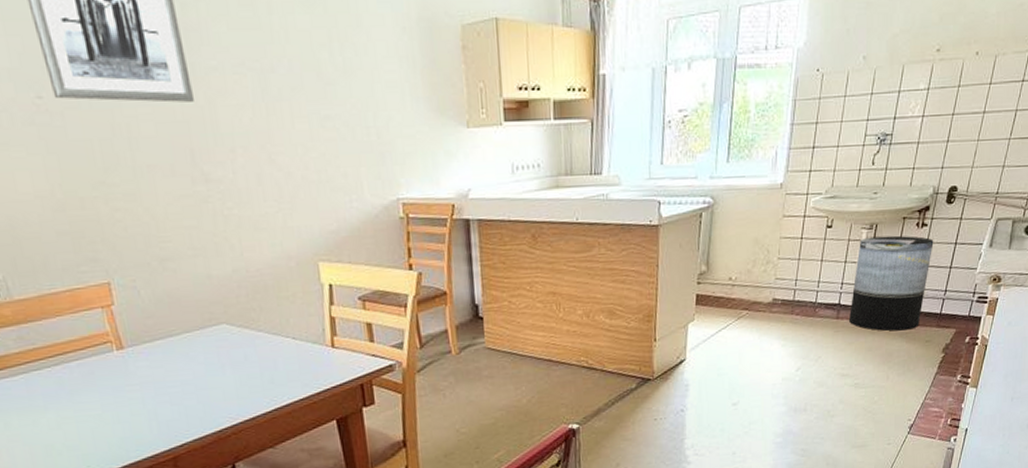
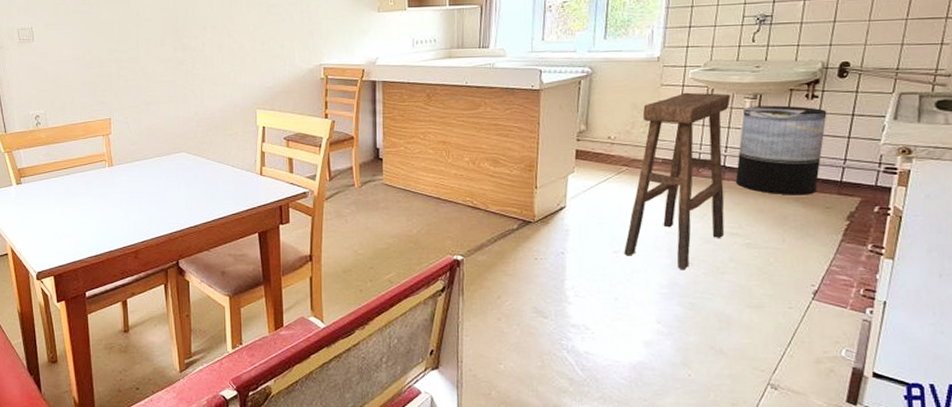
stool: none [742,223,848,416] -> present [624,92,730,269]

